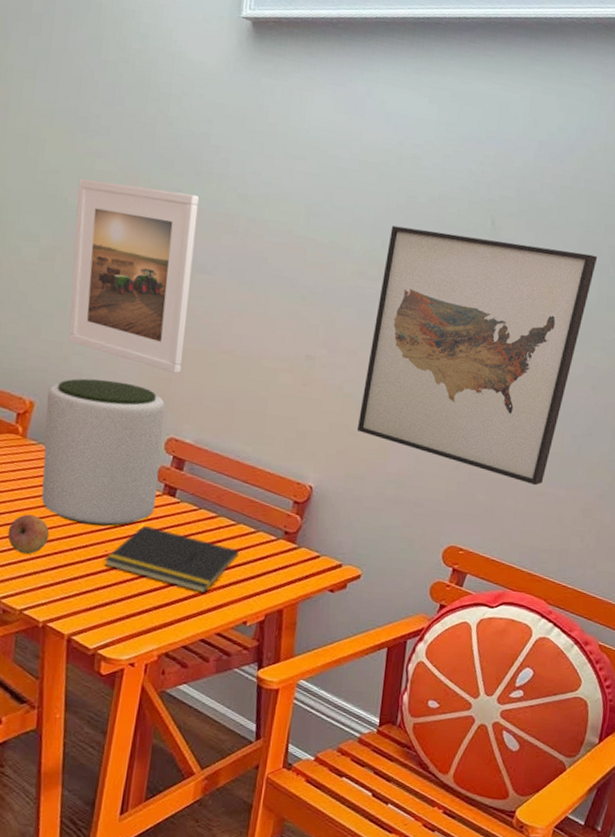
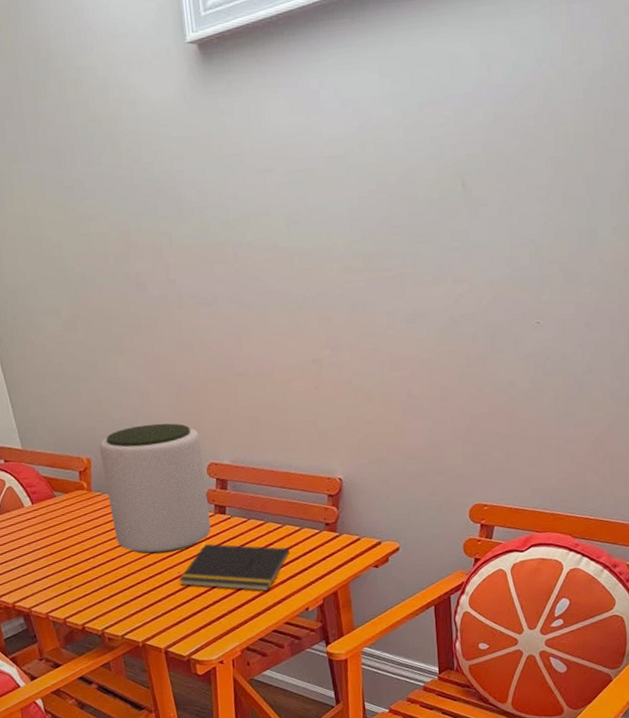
fruit: present [7,514,50,555] -> none [96,555,130,590]
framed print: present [69,178,200,374] -> none [79,233,207,405]
wall art: present [357,225,598,486] -> none [367,190,573,432]

